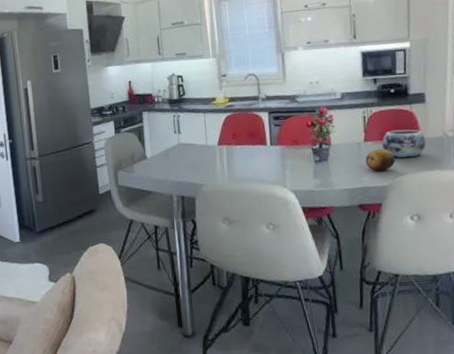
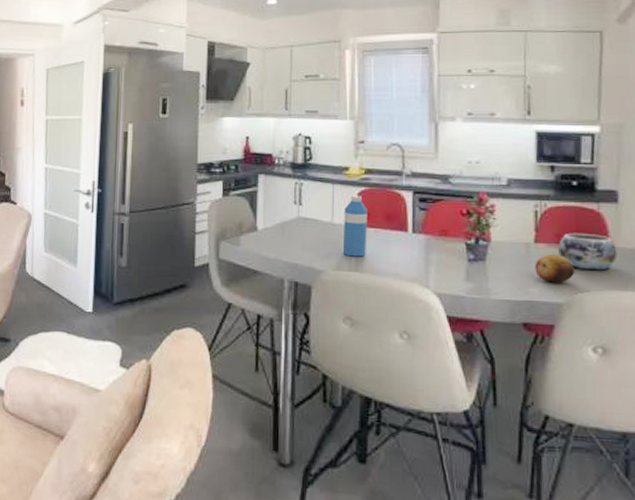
water bottle: none [215,120,236,170] -> present [342,195,367,257]

